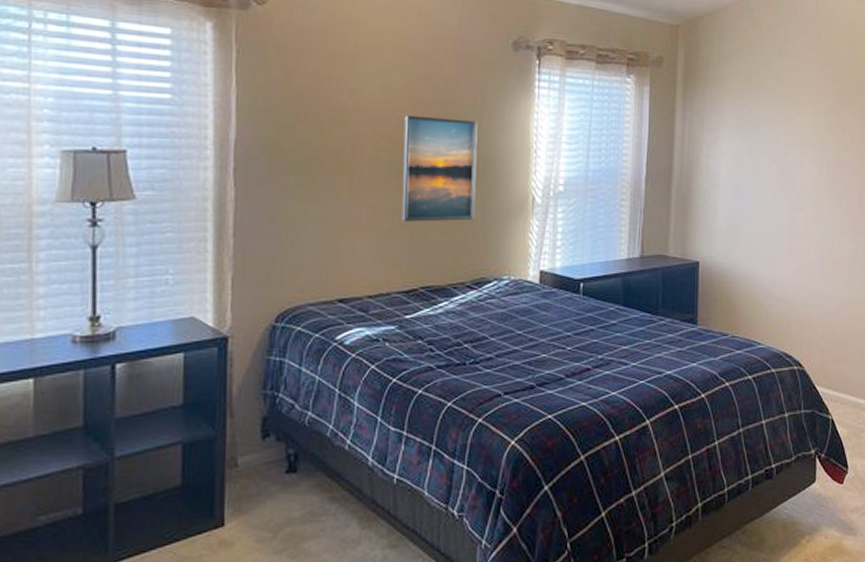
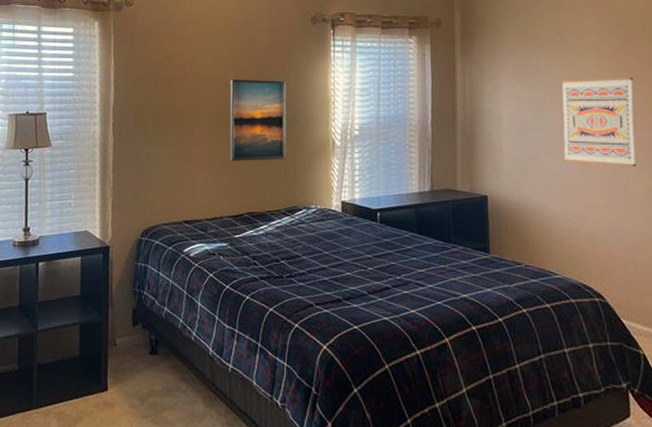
wall art: none [775,135,846,230] -> present [561,78,637,167]

